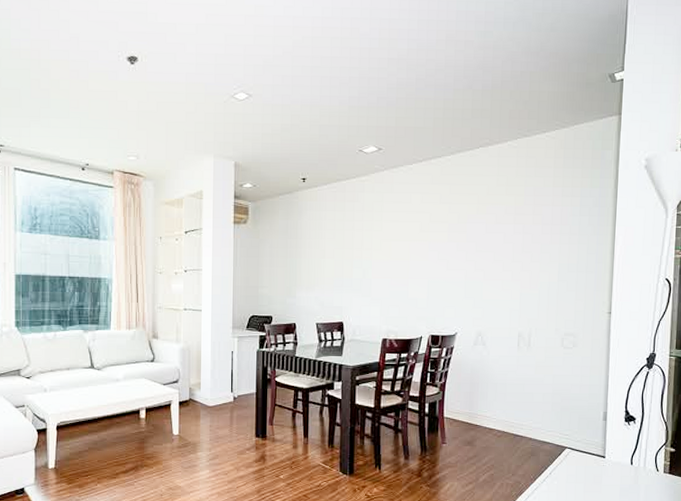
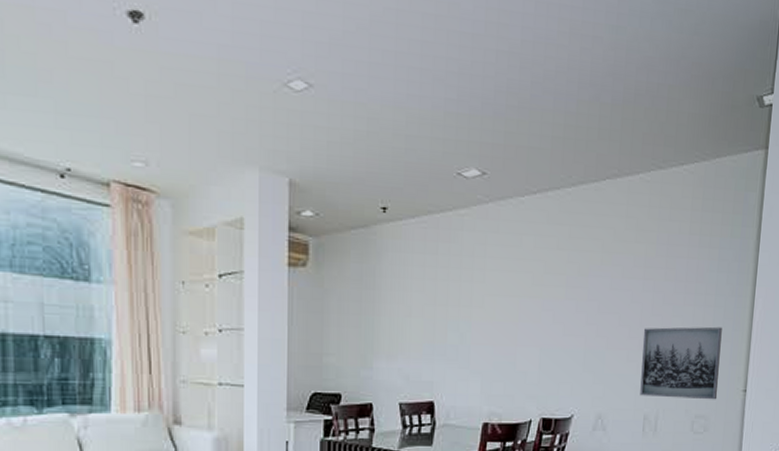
wall art: none [514,260,586,321] -> present [640,326,722,400]

